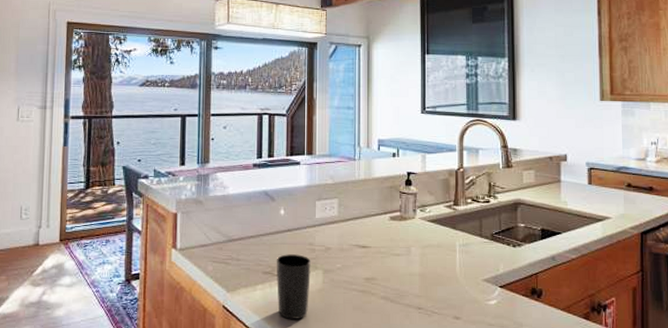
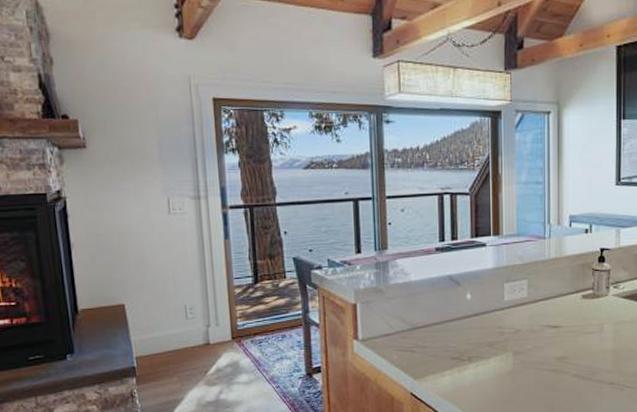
cup: present [276,254,311,319] -> none [464,338,500,402]

